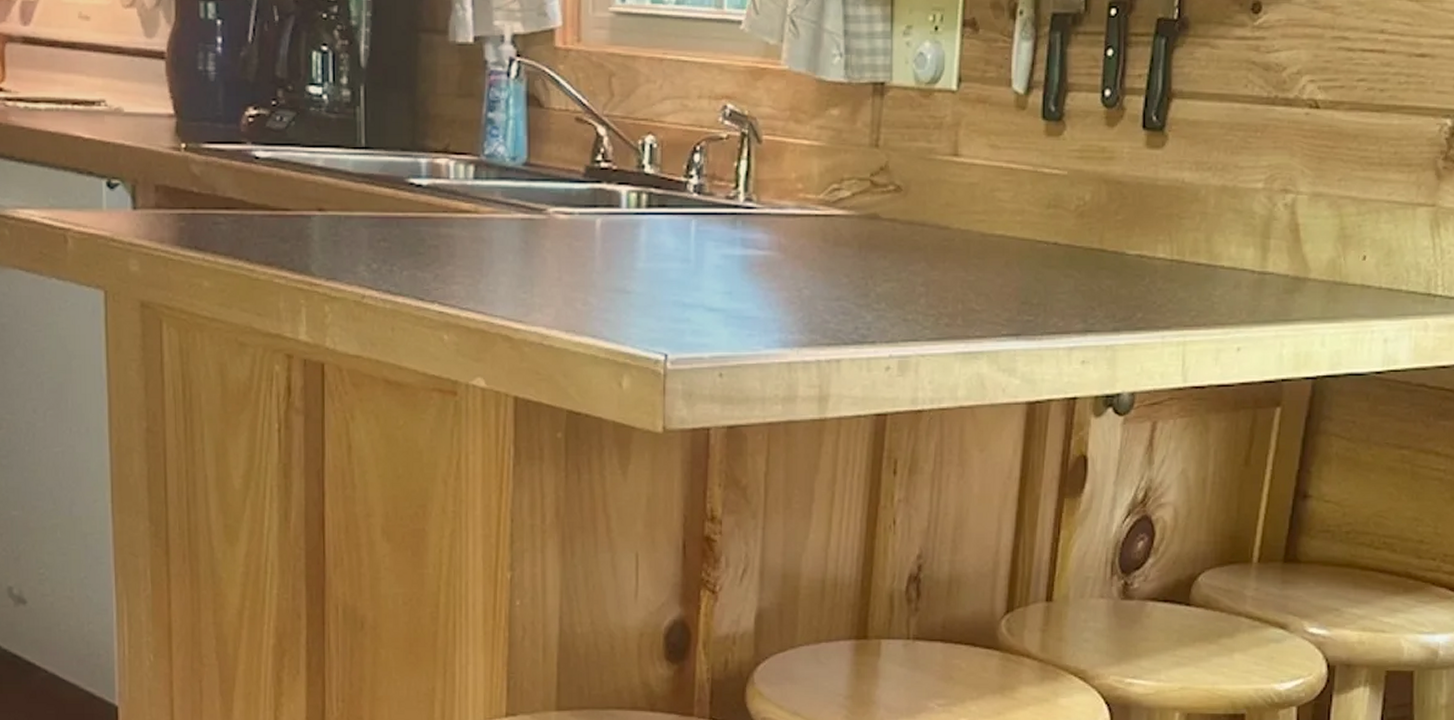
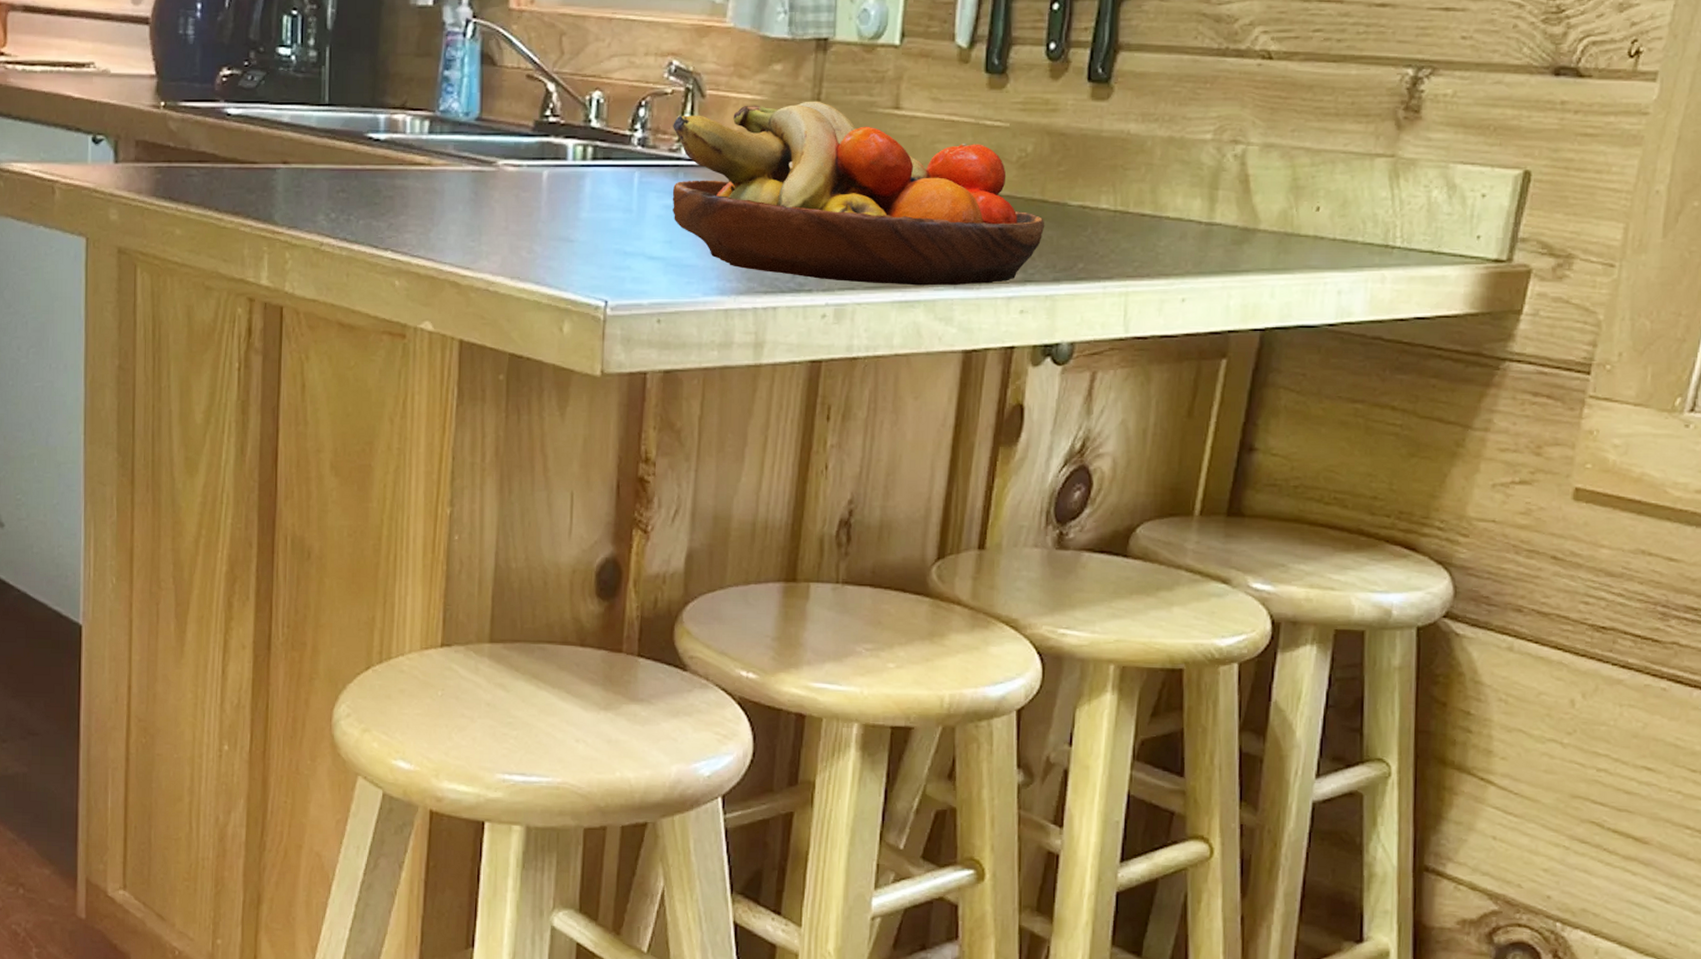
fruit bowl: none [729,147,1104,337] -> present [672,101,1045,286]

